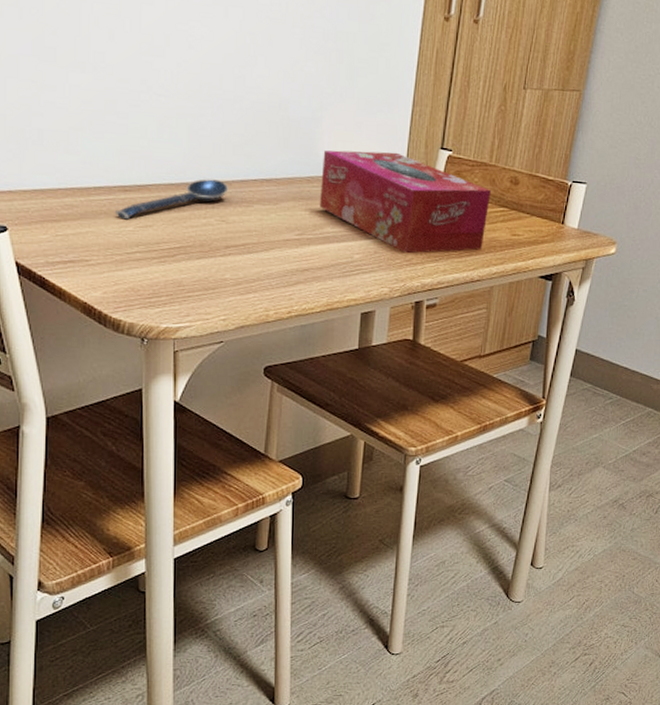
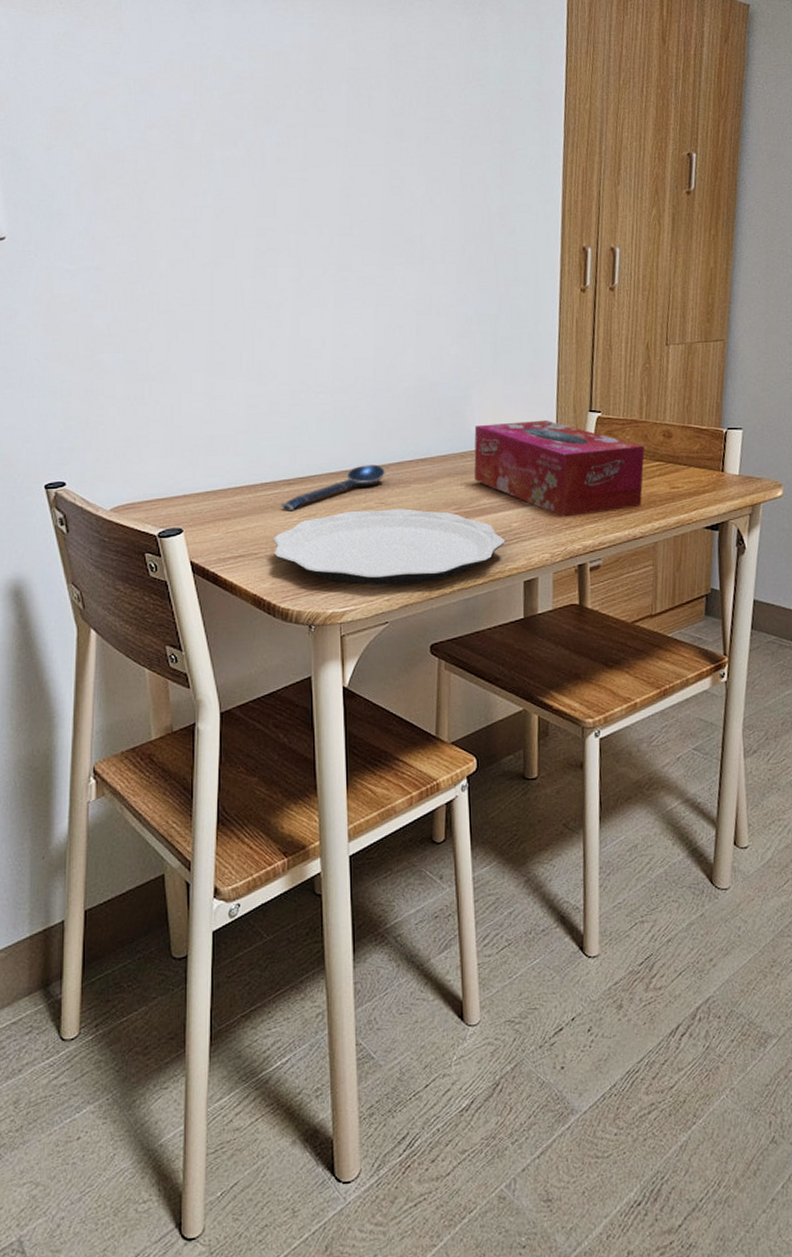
plate: none [106,225,345,306] -> present [273,508,504,586]

